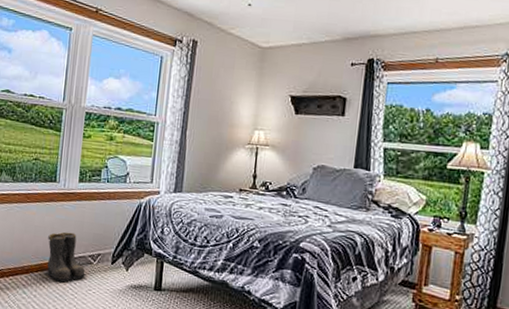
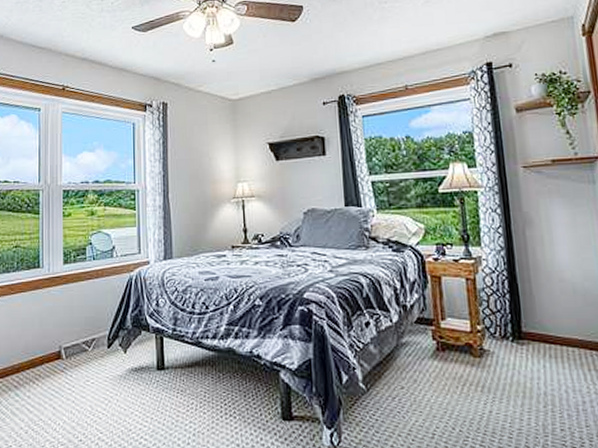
boots: present [47,232,88,283] -> none [37,320,84,377]

